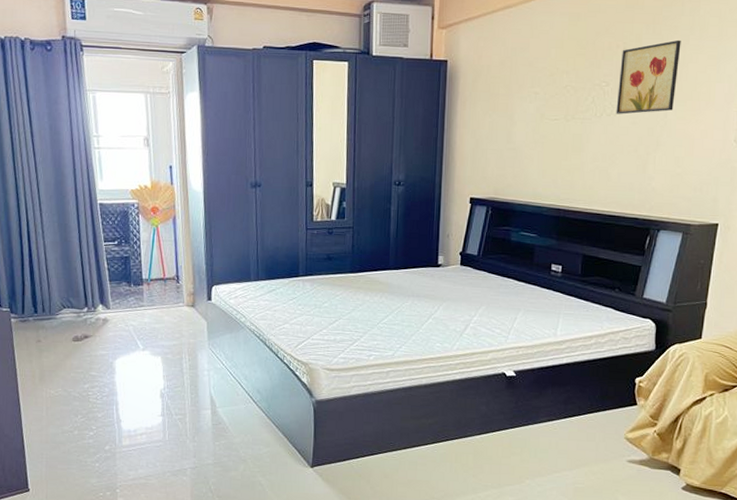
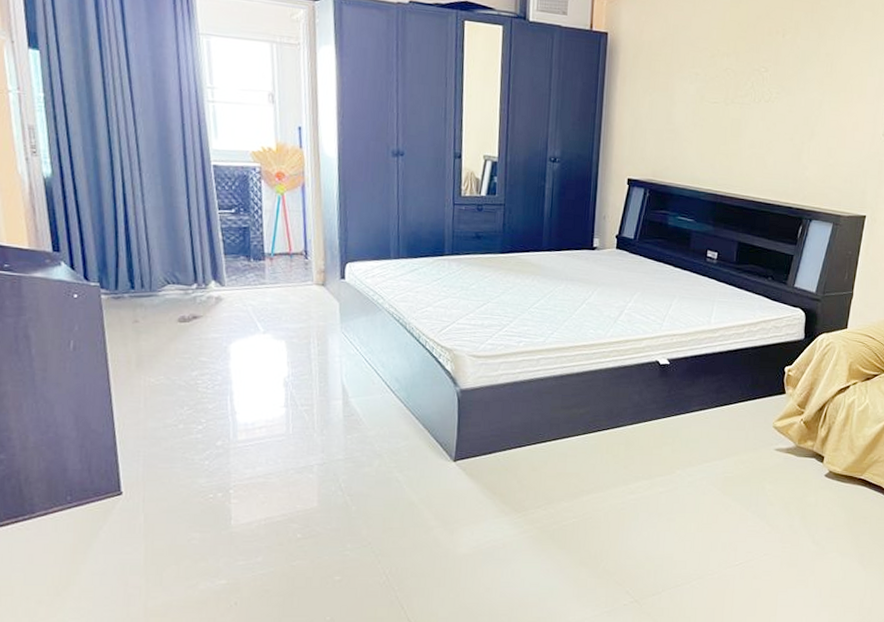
wall art: present [616,39,681,115] -> none [773,30,837,102]

